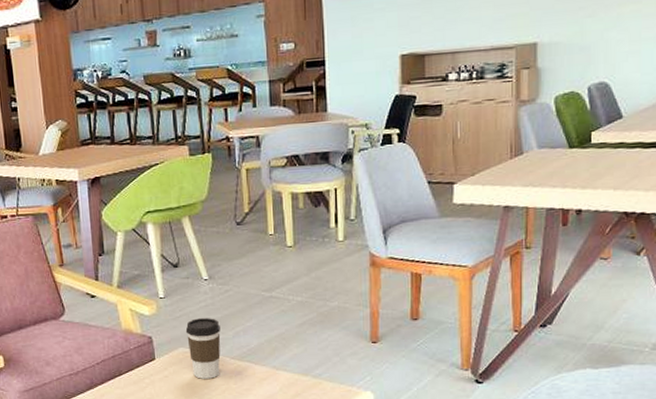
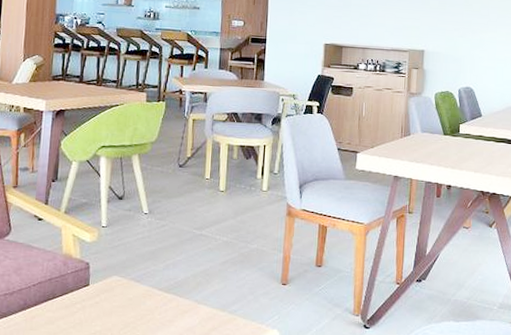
coffee cup: present [185,318,221,379] -> none [121,249,153,308]

